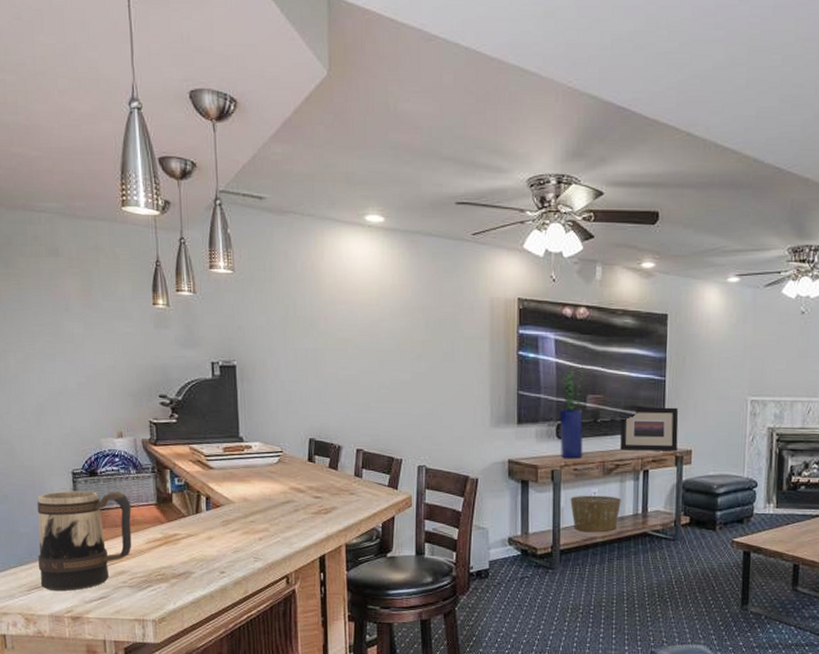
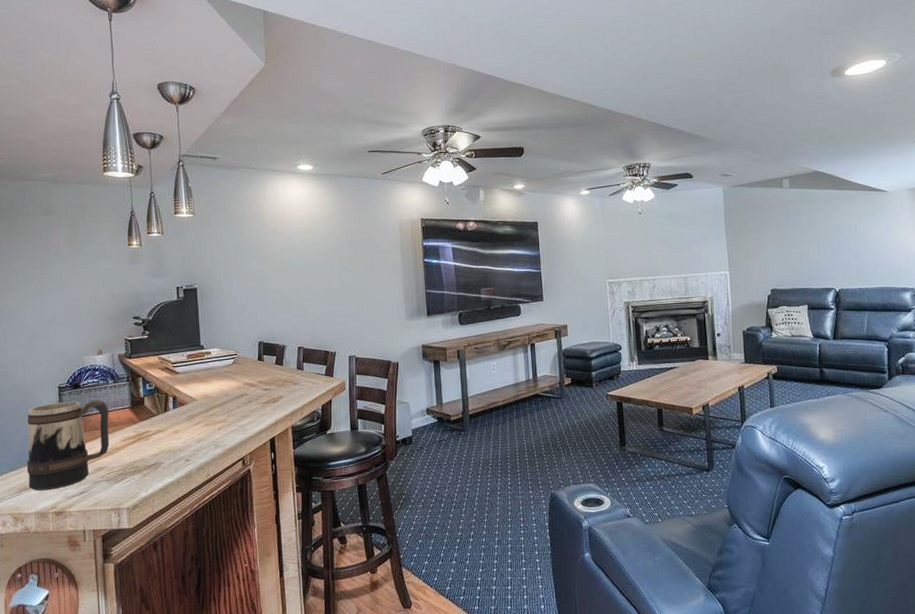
vase: present [560,366,584,459] -> none [459,266,482,341]
basket: present [570,495,621,533] -> none [474,367,515,398]
picture frame: present [620,406,679,452] -> none [509,292,556,330]

